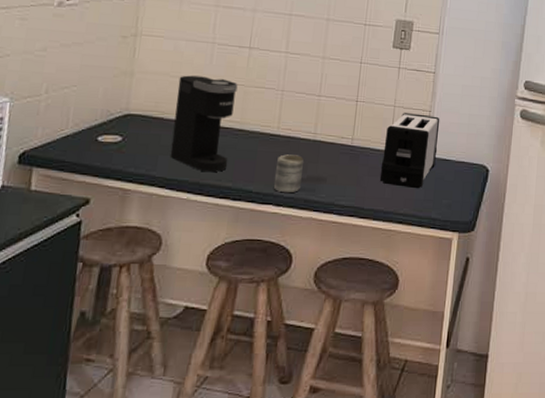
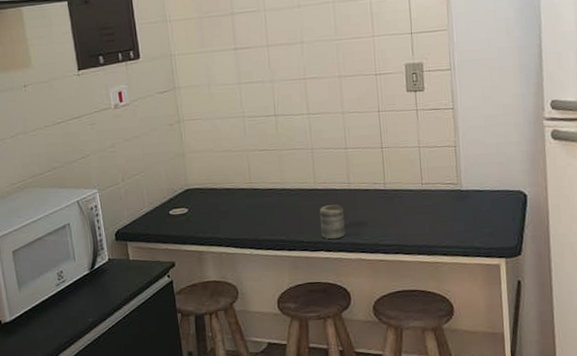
coffee maker: present [170,75,238,172] -> none [222,147,278,229]
toaster: present [379,113,440,189] -> none [415,150,470,222]

